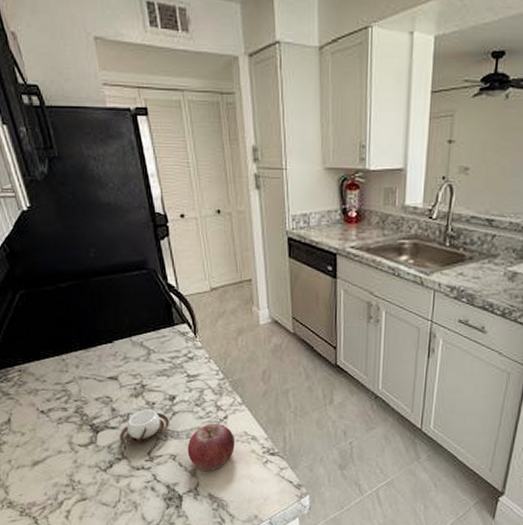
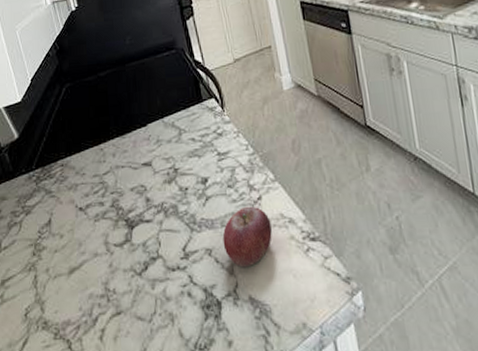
cup: present [119,409,169,446] -> none [153,196,203,242]

